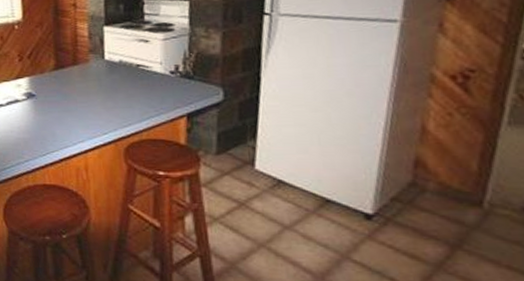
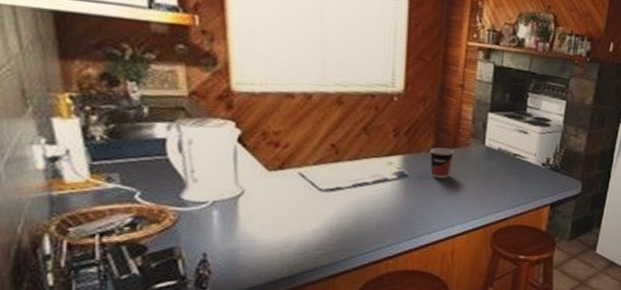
cup: none [52,66,75,96] -> present [430,147,454,178]

